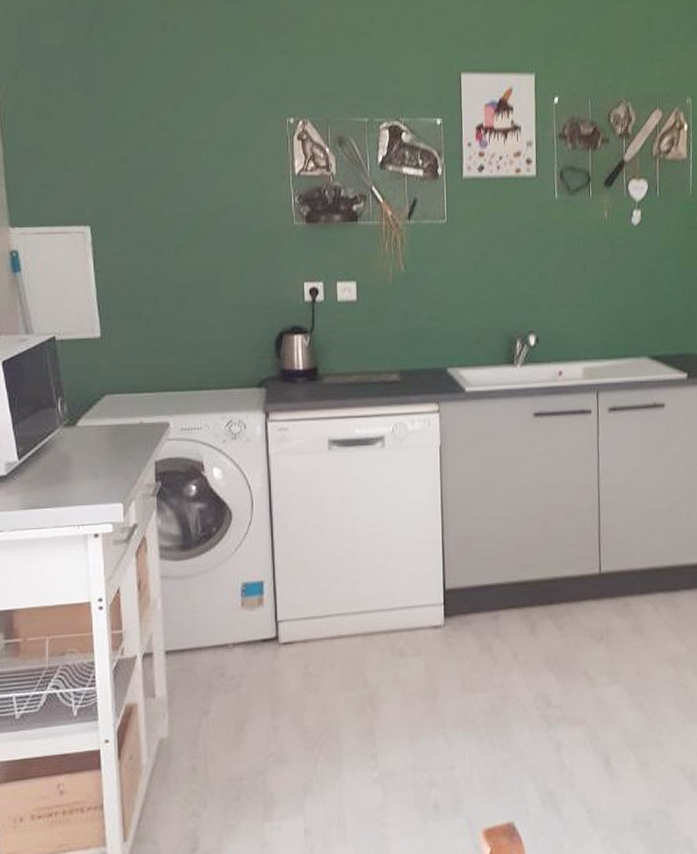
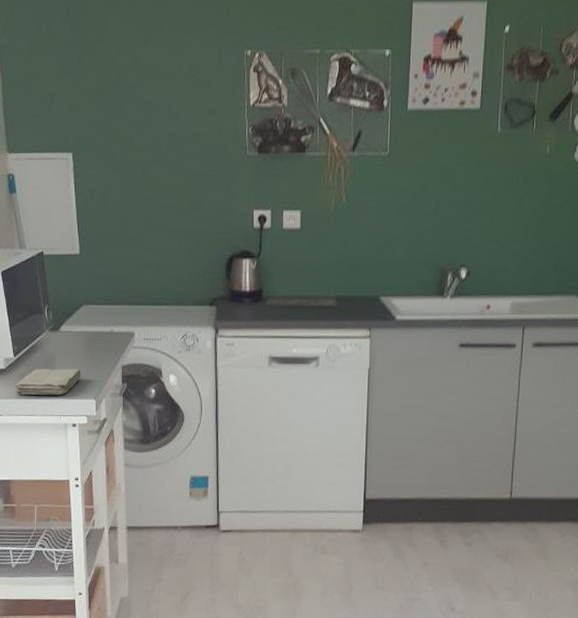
washcloth: none [20,468,104,506] -> present [15,368,81,396]

